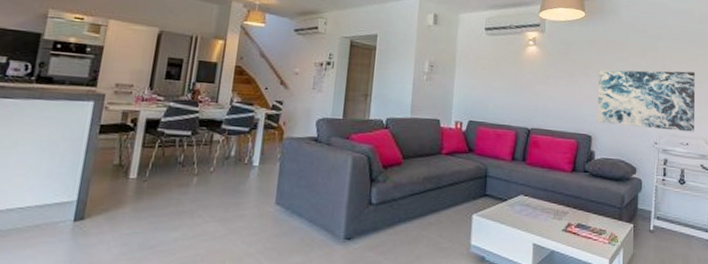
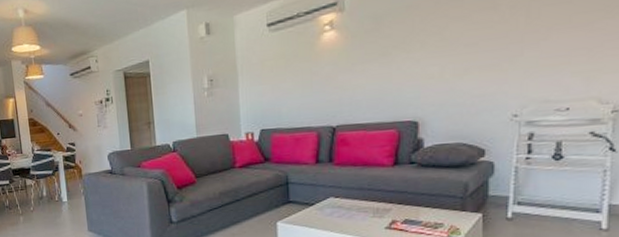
wall art: present [596,70,696,132] -> none [424,11,585,105]

